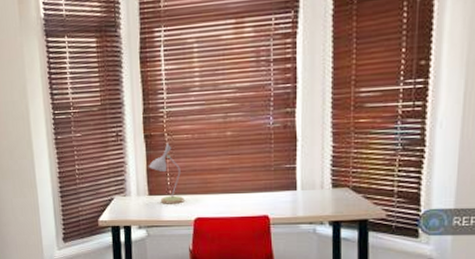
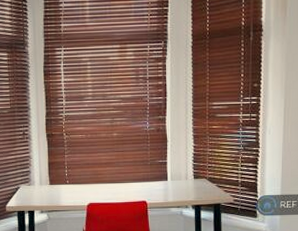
desk lamp: present [148,142,184,204] -> none [49,141,79,192]

